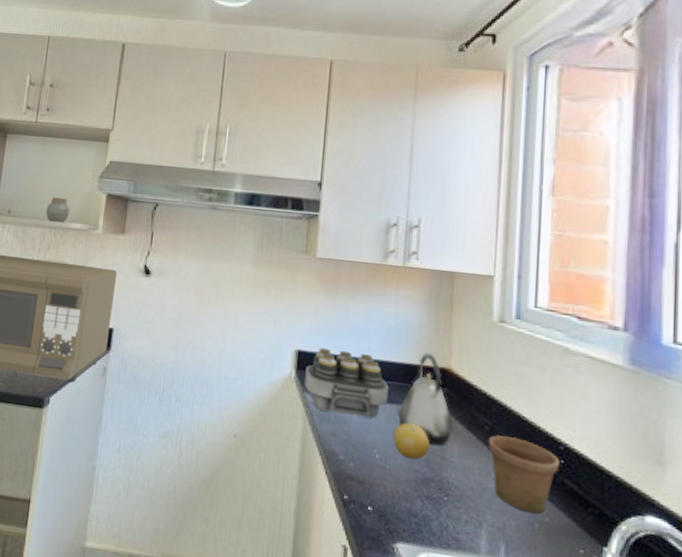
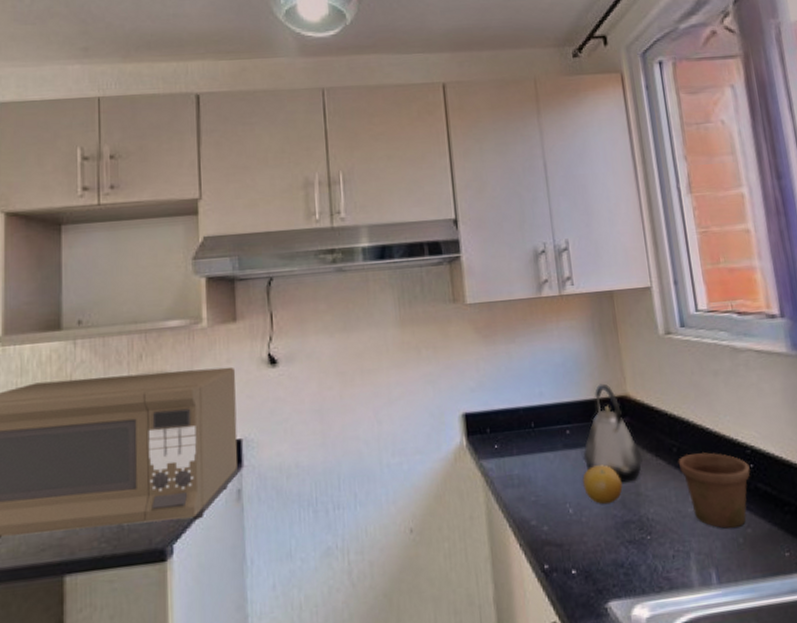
jar: present [45,197,70,223] -> none [129,292,162,324]
spice rack: present [304,347,389,418] -> none [477,400,571,476]

